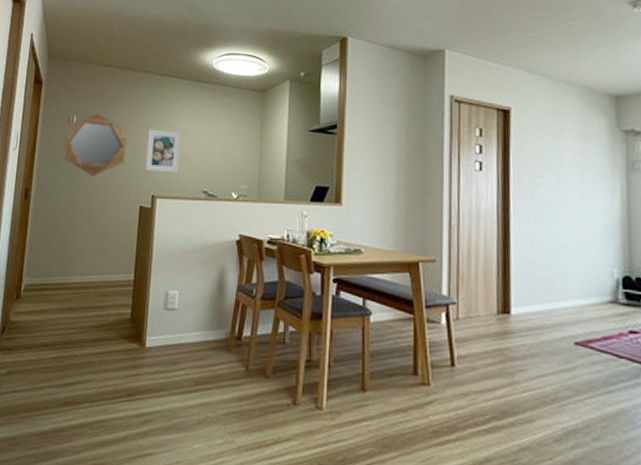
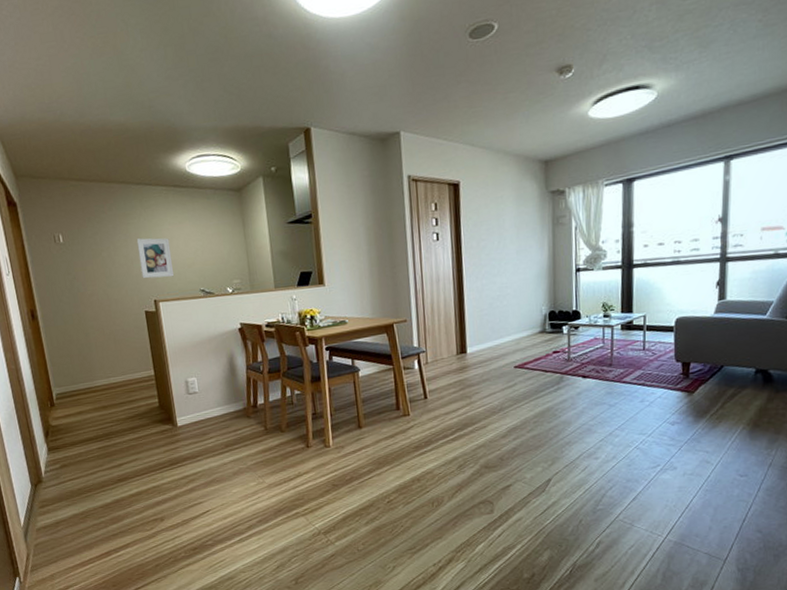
home mirror: present [62,112,127,177] -> none [53,228,121,291]

